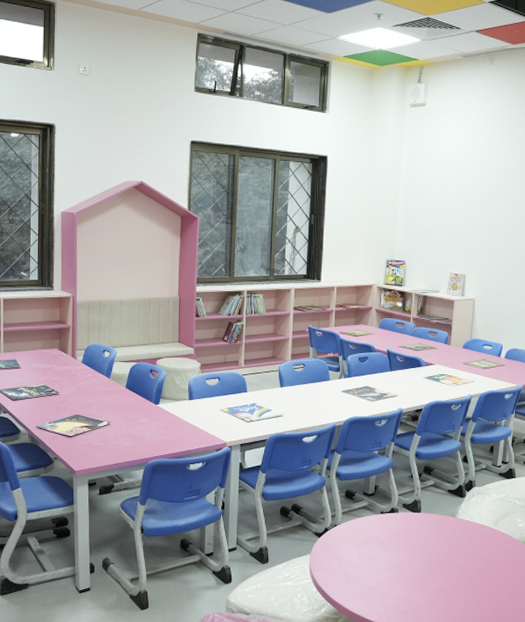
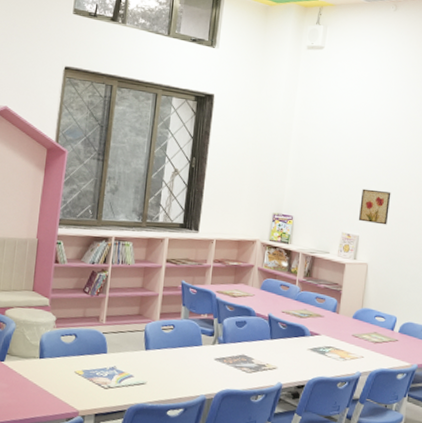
wall art: none [465,232,494,263] -> present [359,188,391,225]

